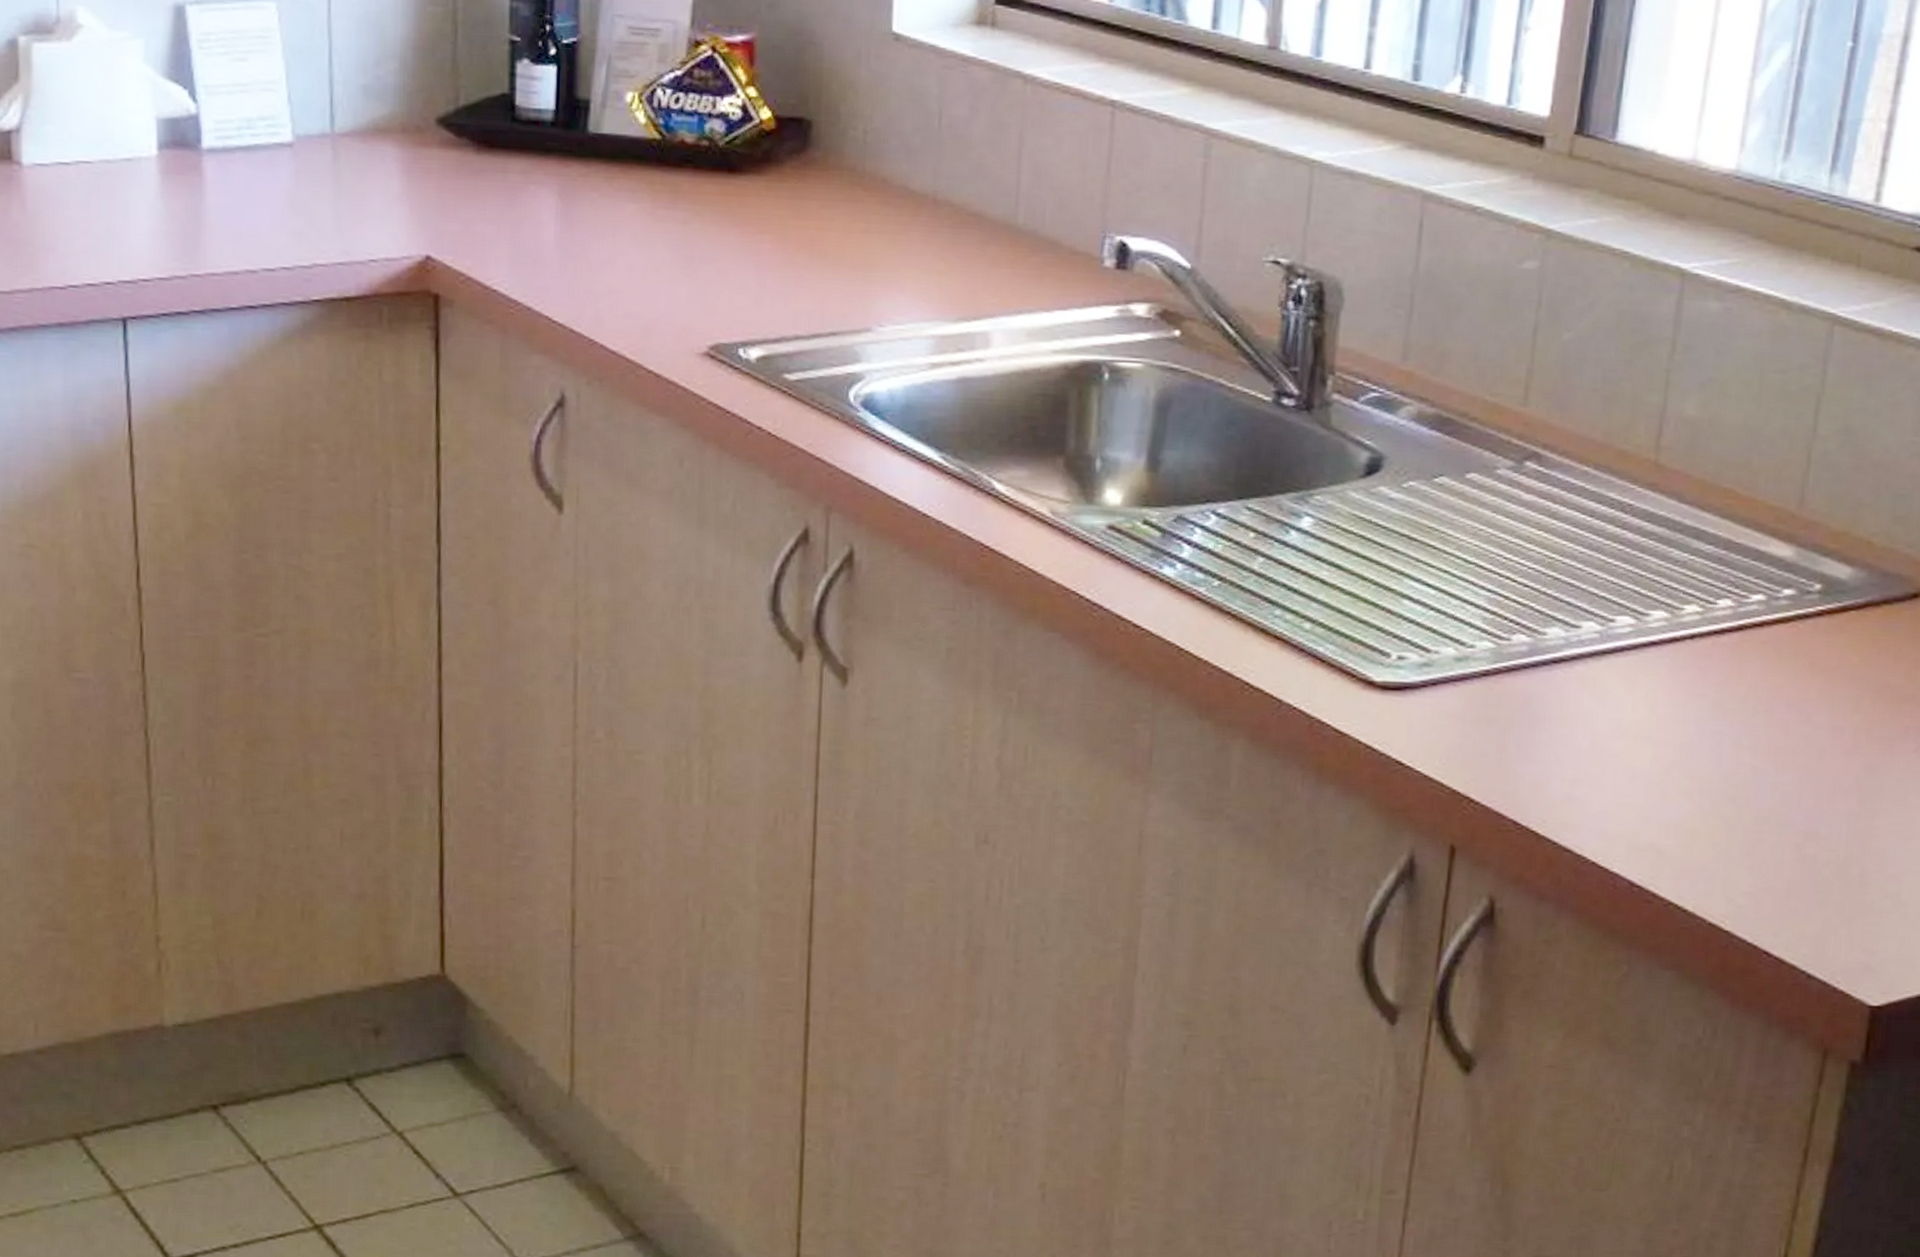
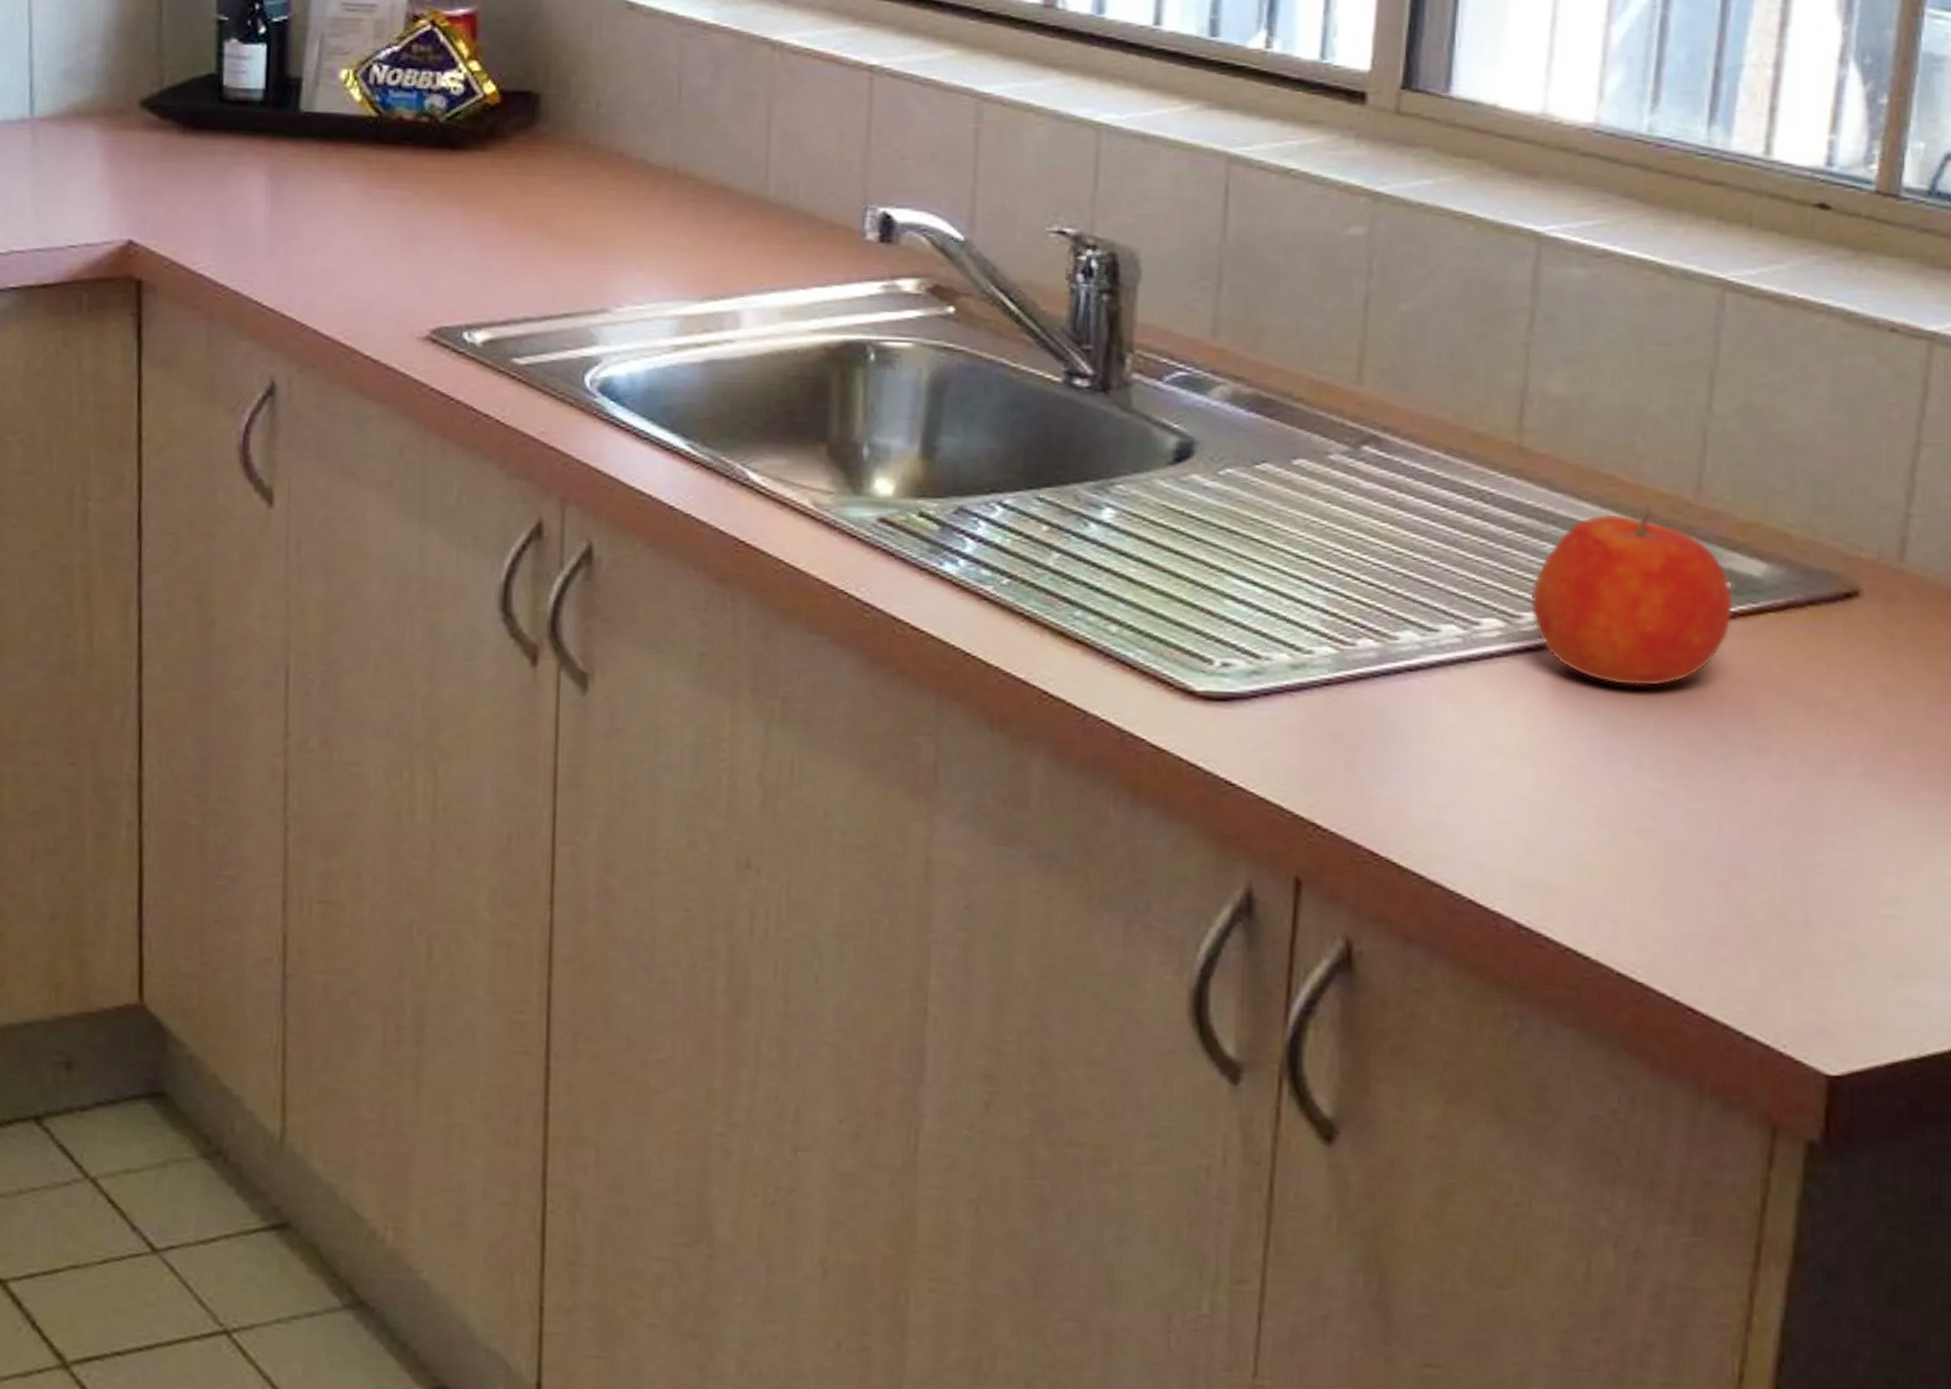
apple: none [1656,515,1823,676] -> present [1530,504,1733,687]

